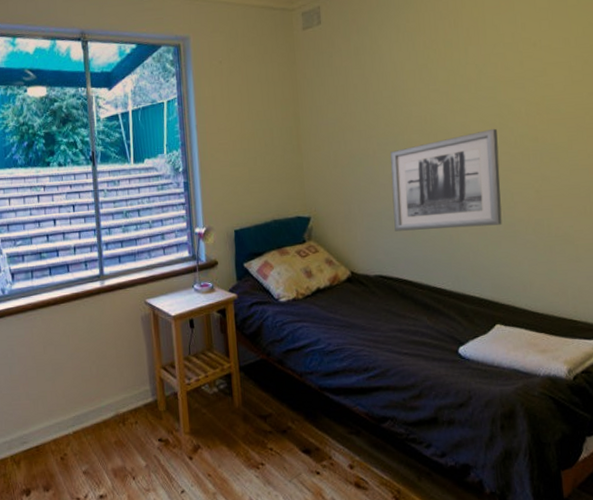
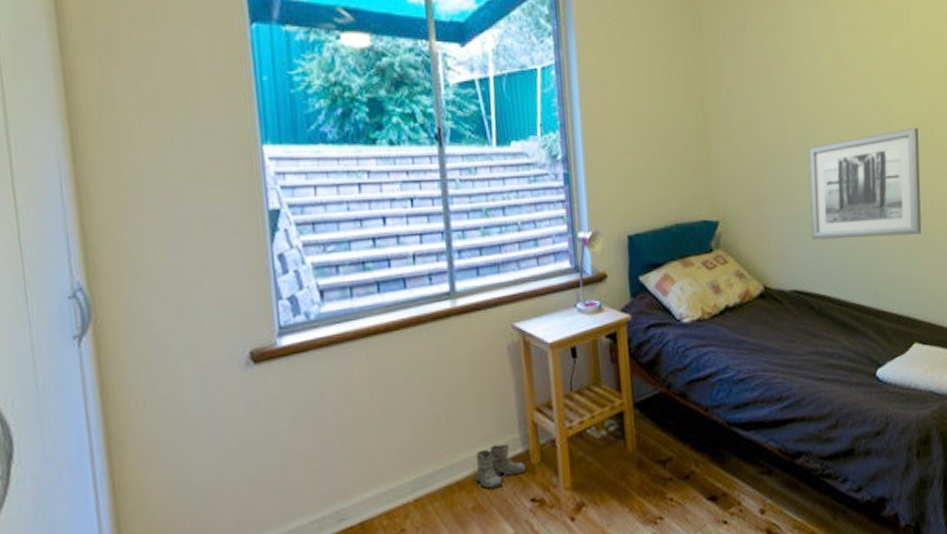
boots: none [115,394,155,429] -> present [473,443,527,489]

